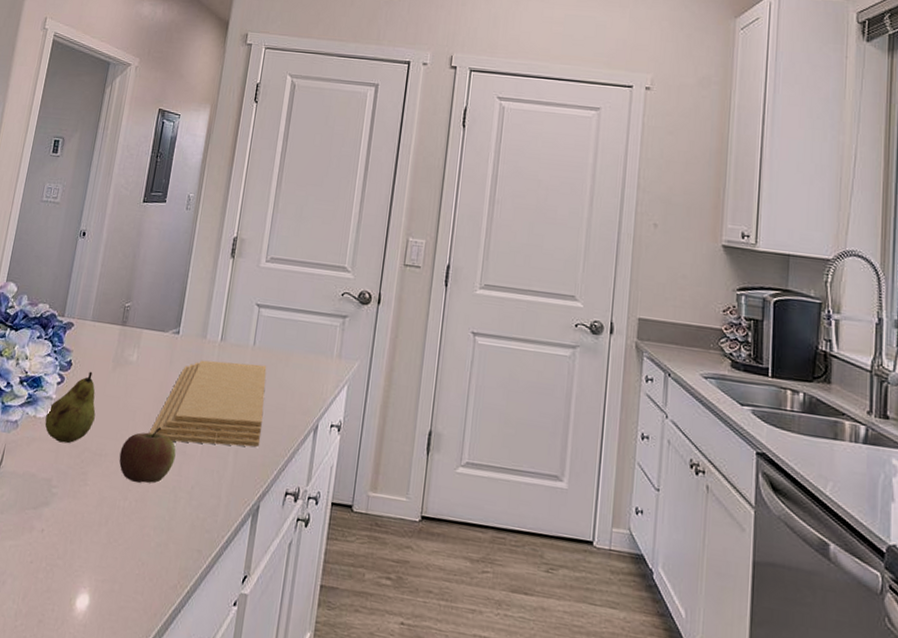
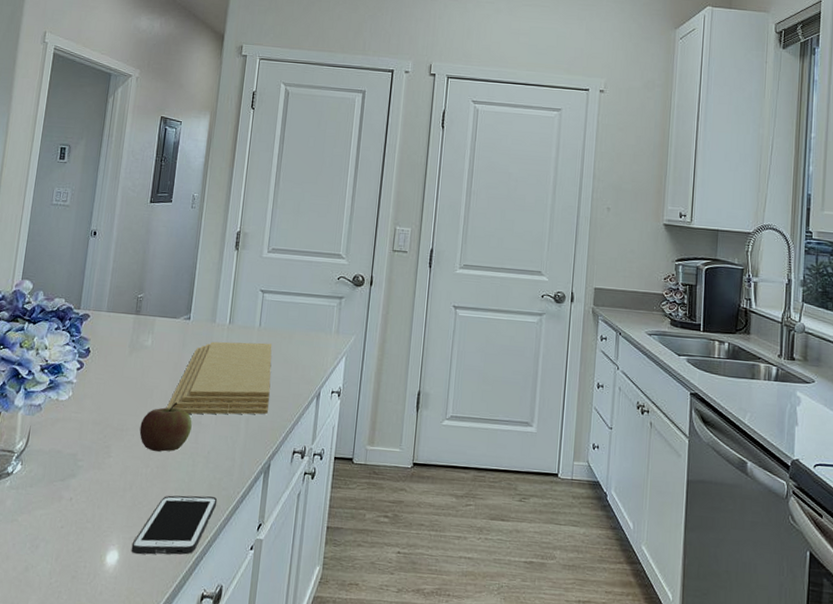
fruit: present [44,371,96,444] -> none [67,357,115,422]
cell phone: none [103,534,200,606] -> present [131,495,218,555]

